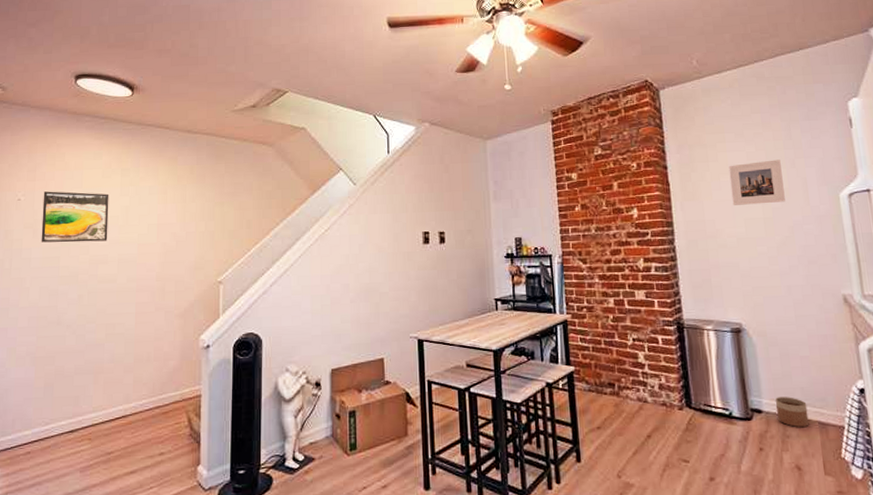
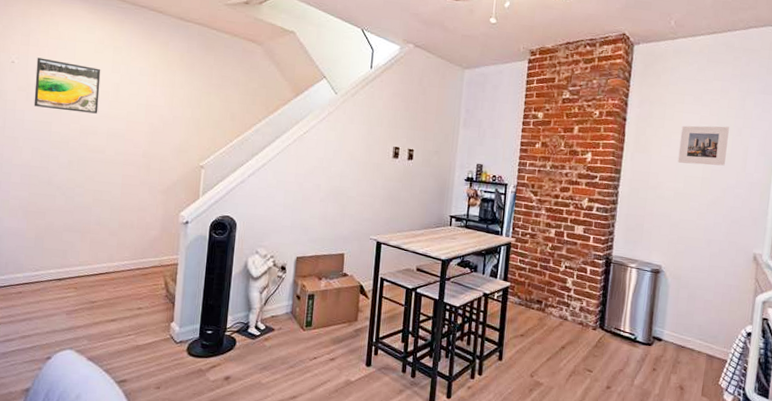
planter: present [775,397,809,427] -> none [673,330,701,357]

